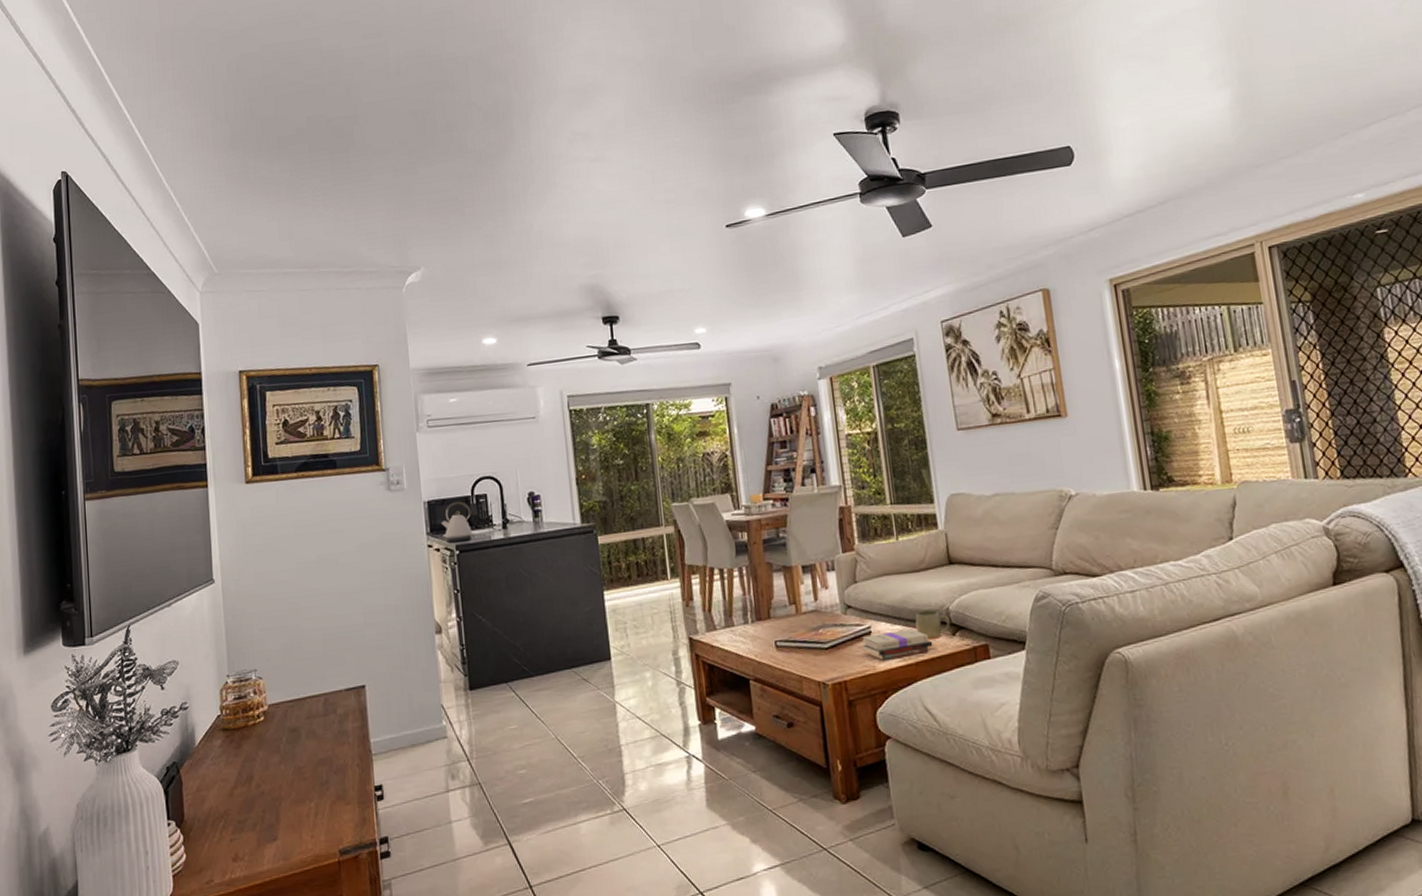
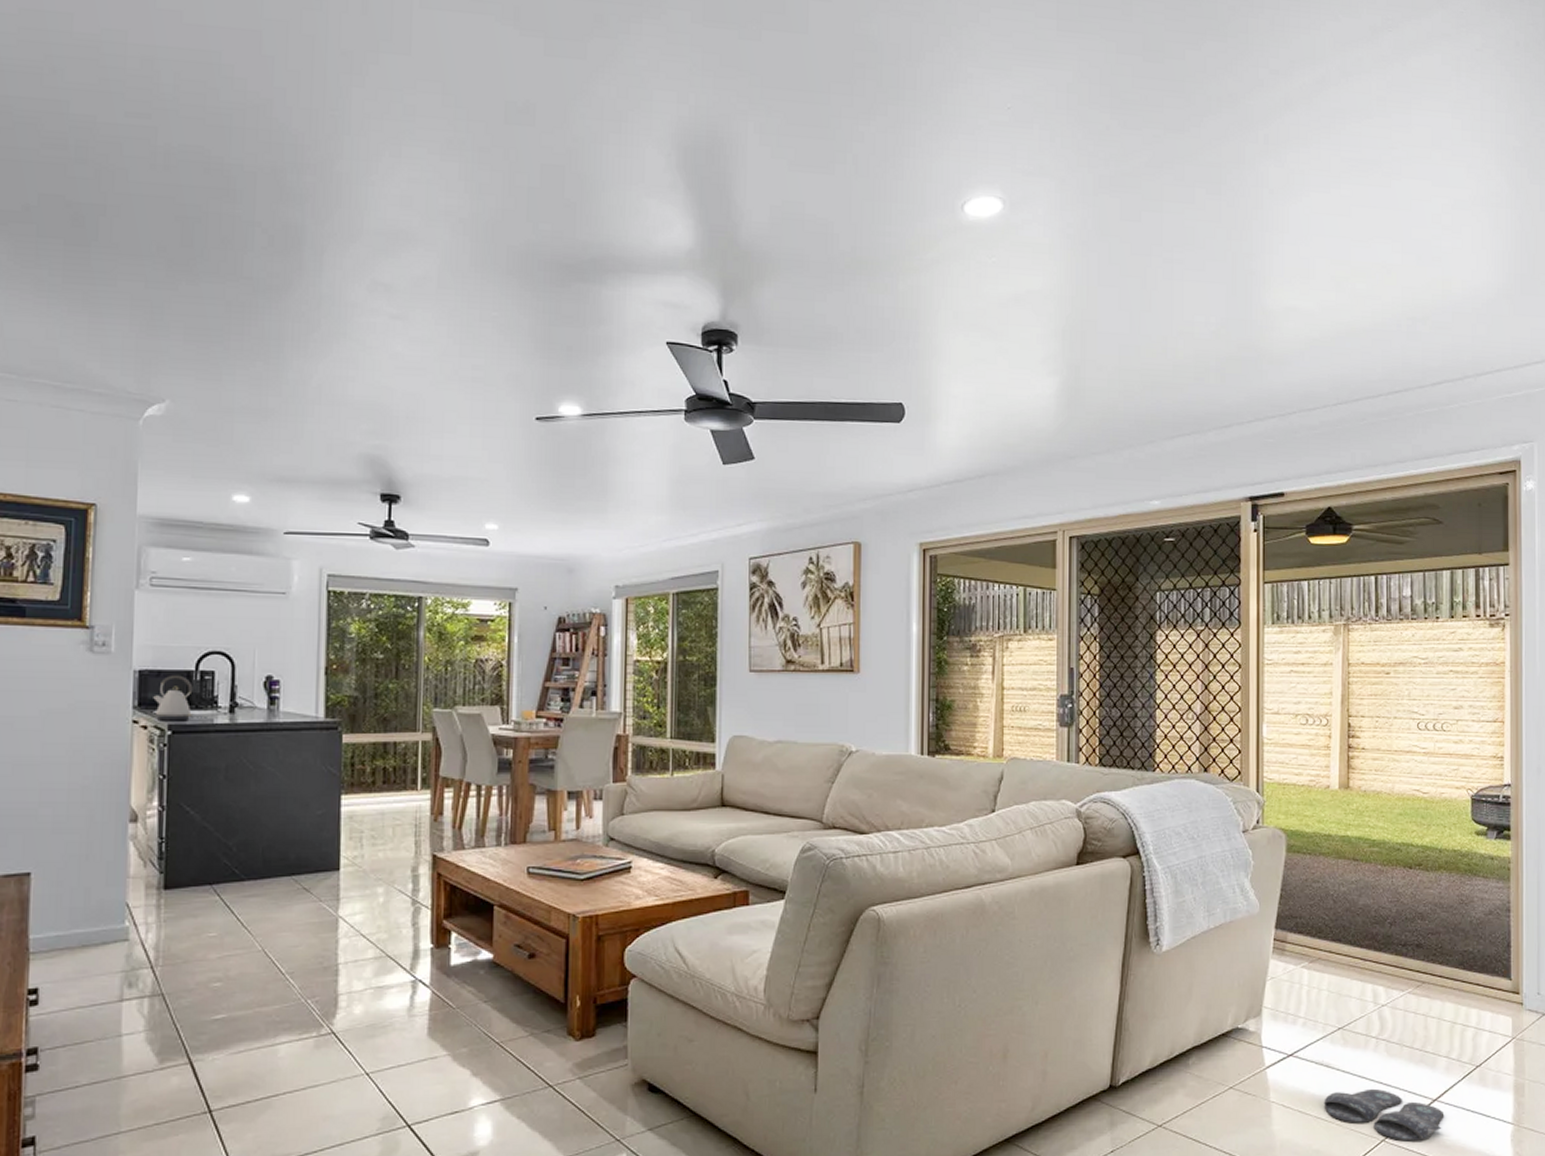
books: present [862,629,933,662] -> none [619,868,693,899]
mug: present [915,610,950,641] -> none [678,851,714,882]

